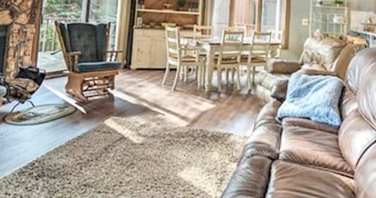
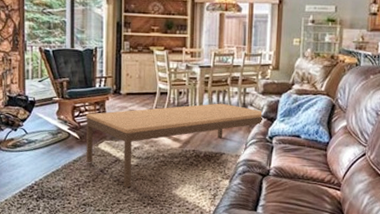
coffee table: none [90,81,272,168] -> present [86,103,263,187]

